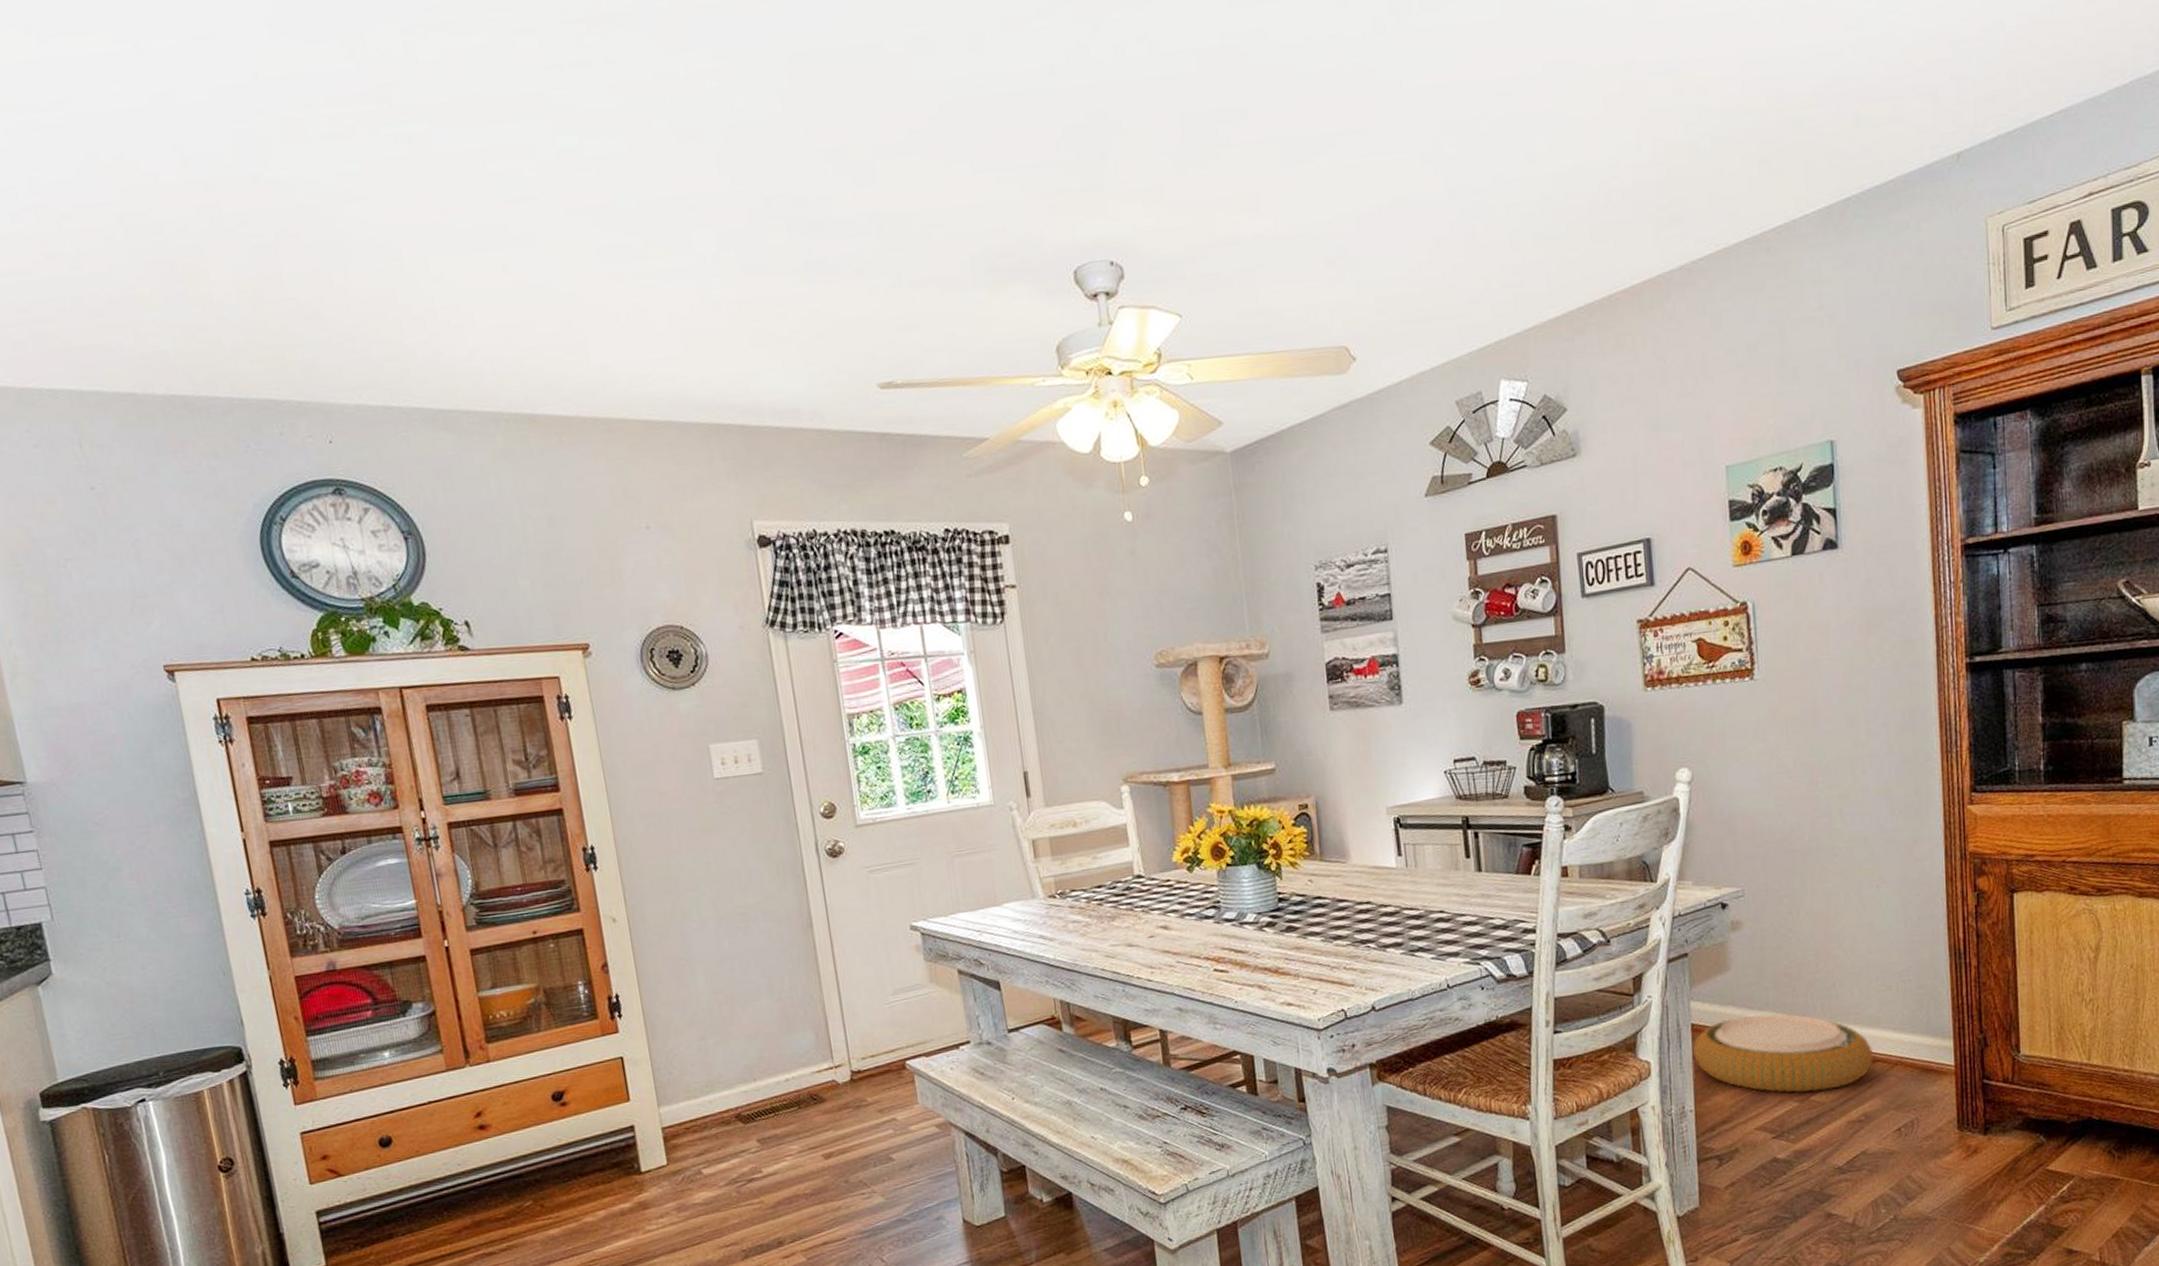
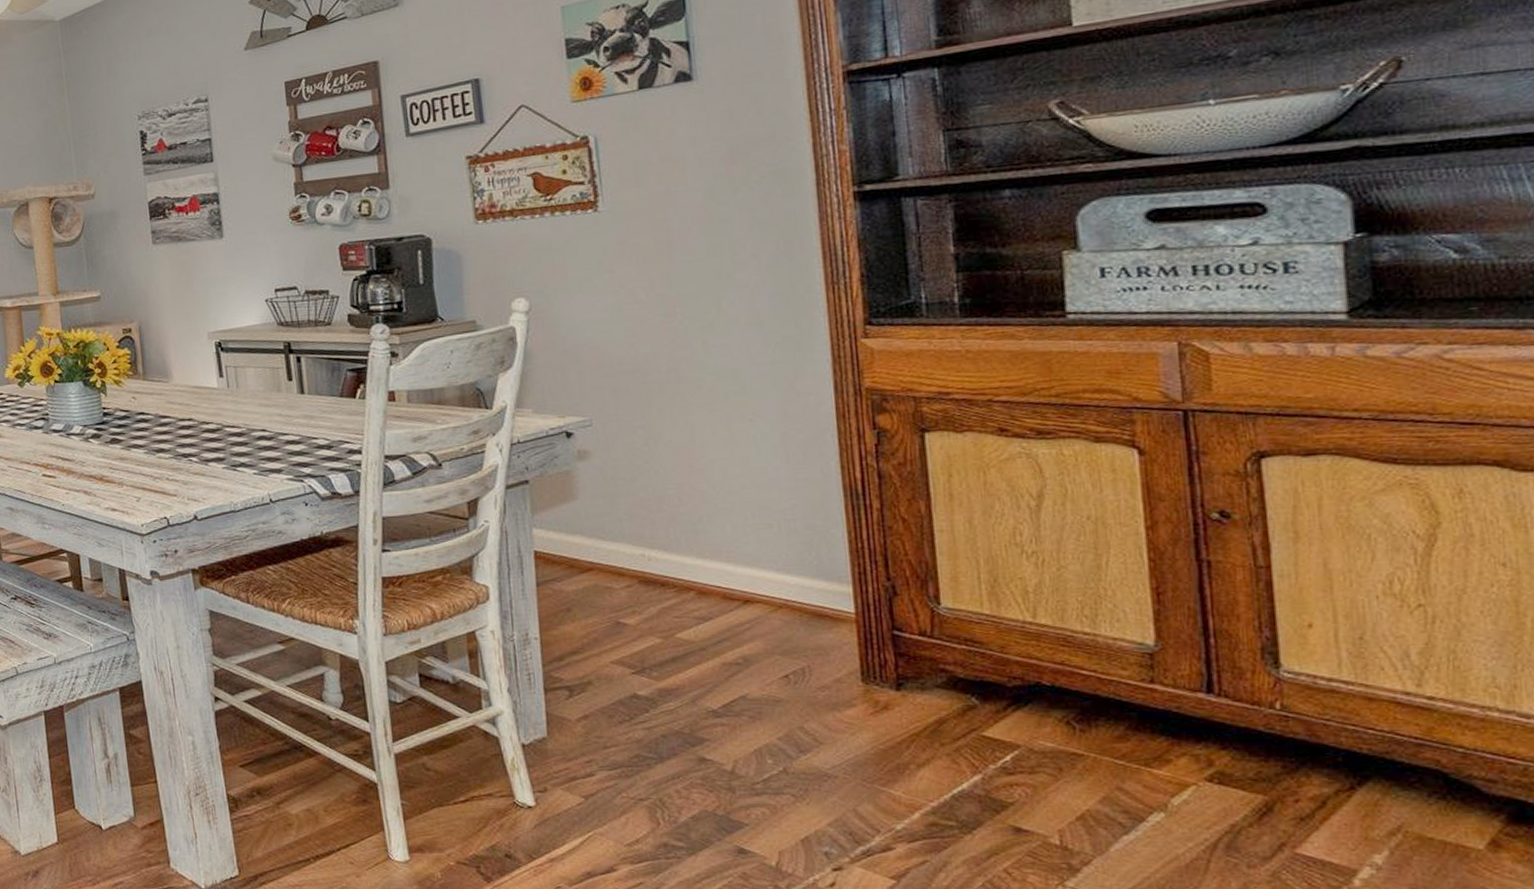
woven basket: present [1692,1013,1874,1093] -> none [536,545,753,630]

